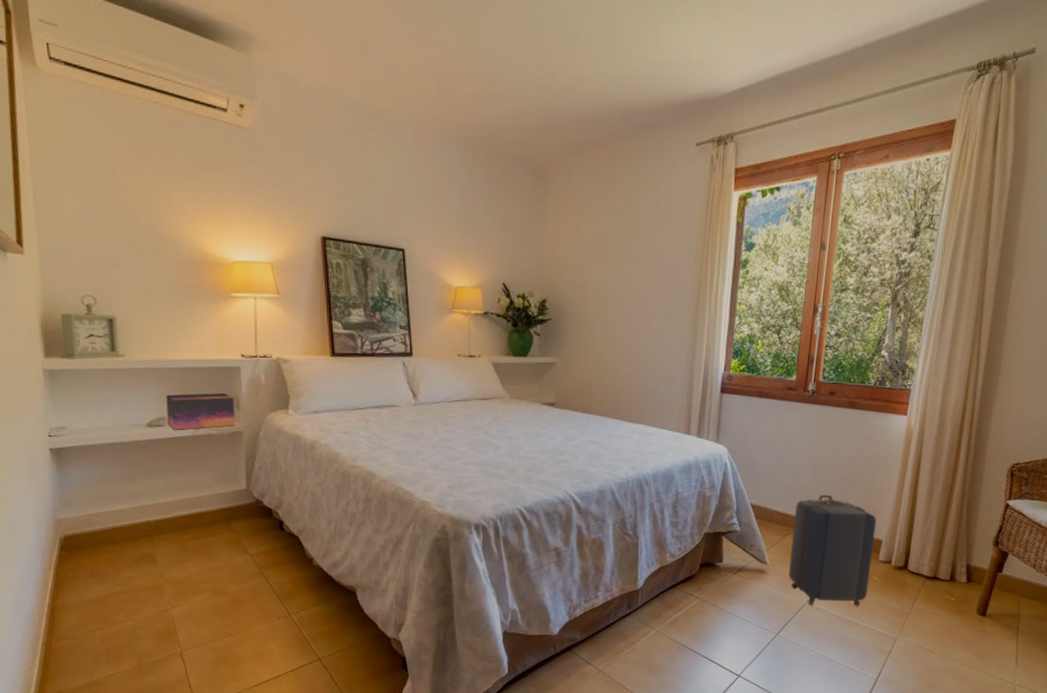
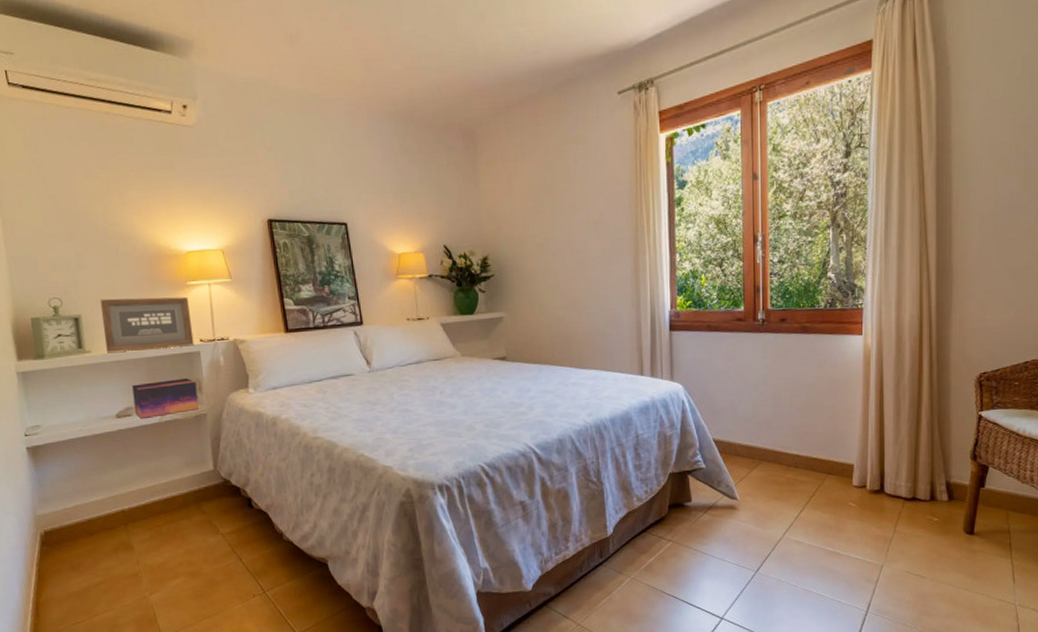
picture frame: none [137,302,235,360] -> present [100,296,194,352]
suitcase: present [788,495,877,607] -> none [760,423,845,539]

